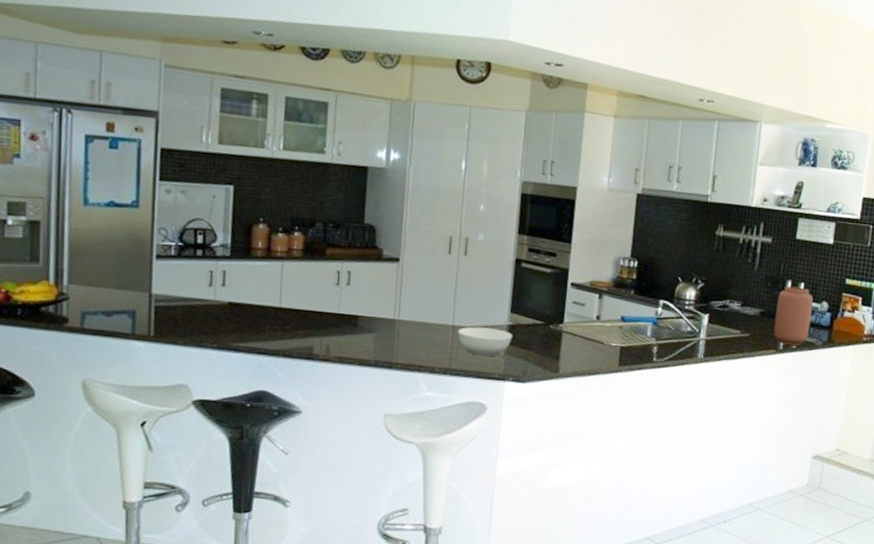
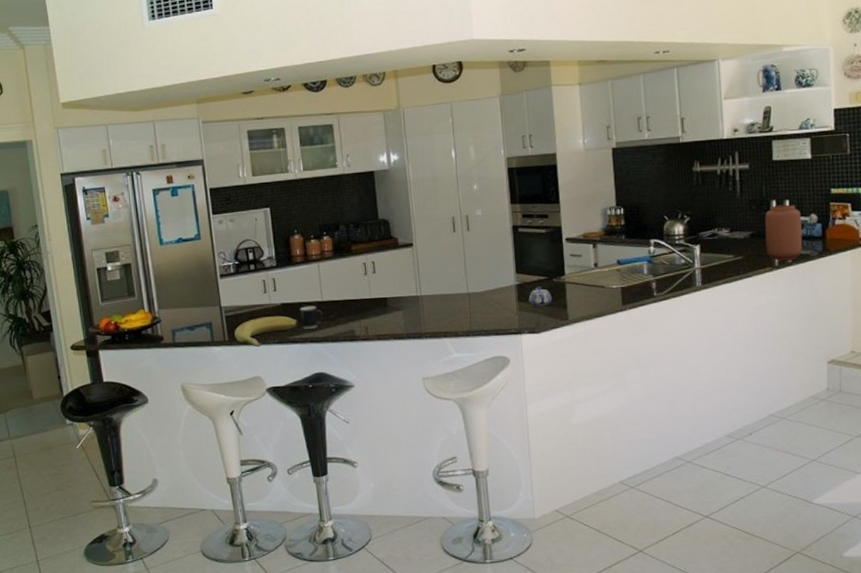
banana: none [163,314,247,350] -> present [234,316,299,347]
mug: none [250,310,278,338] -> present [299,305,323,329]
bowl: present [457,326,513,357] -> none [472,289,522,316]
teapot: none [519,331,545,355] -> present [528,286,552,307]

